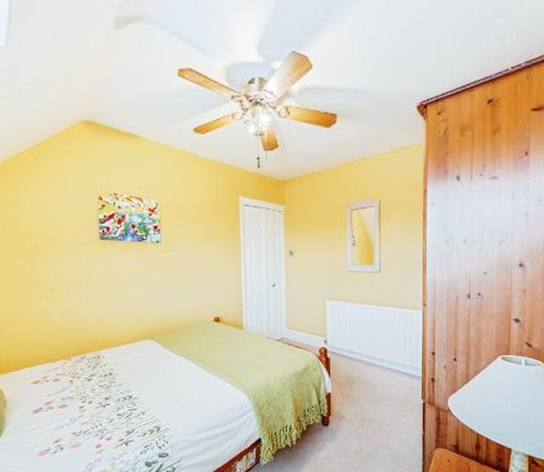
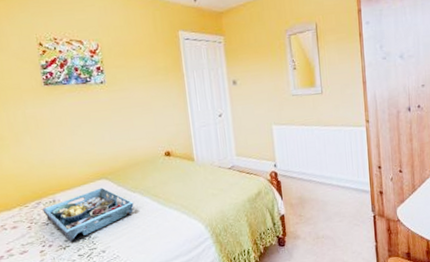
serving tray: none [86,348,178,400] -> present [42,187,134,242]

